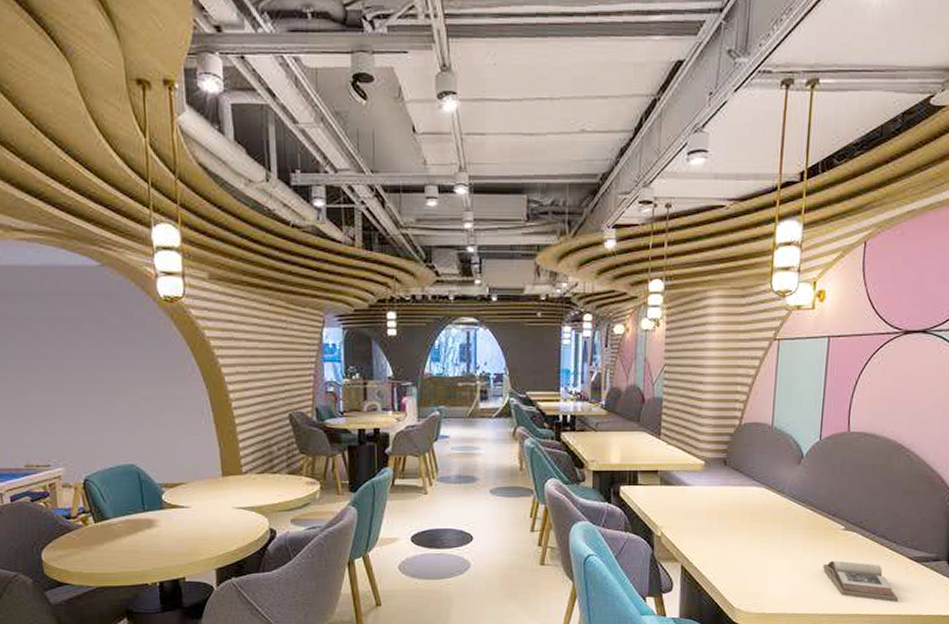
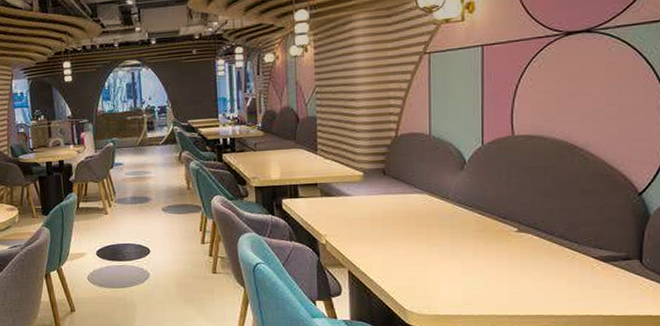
book: present [823,560,899,602] -> none [498,262,586,302]

